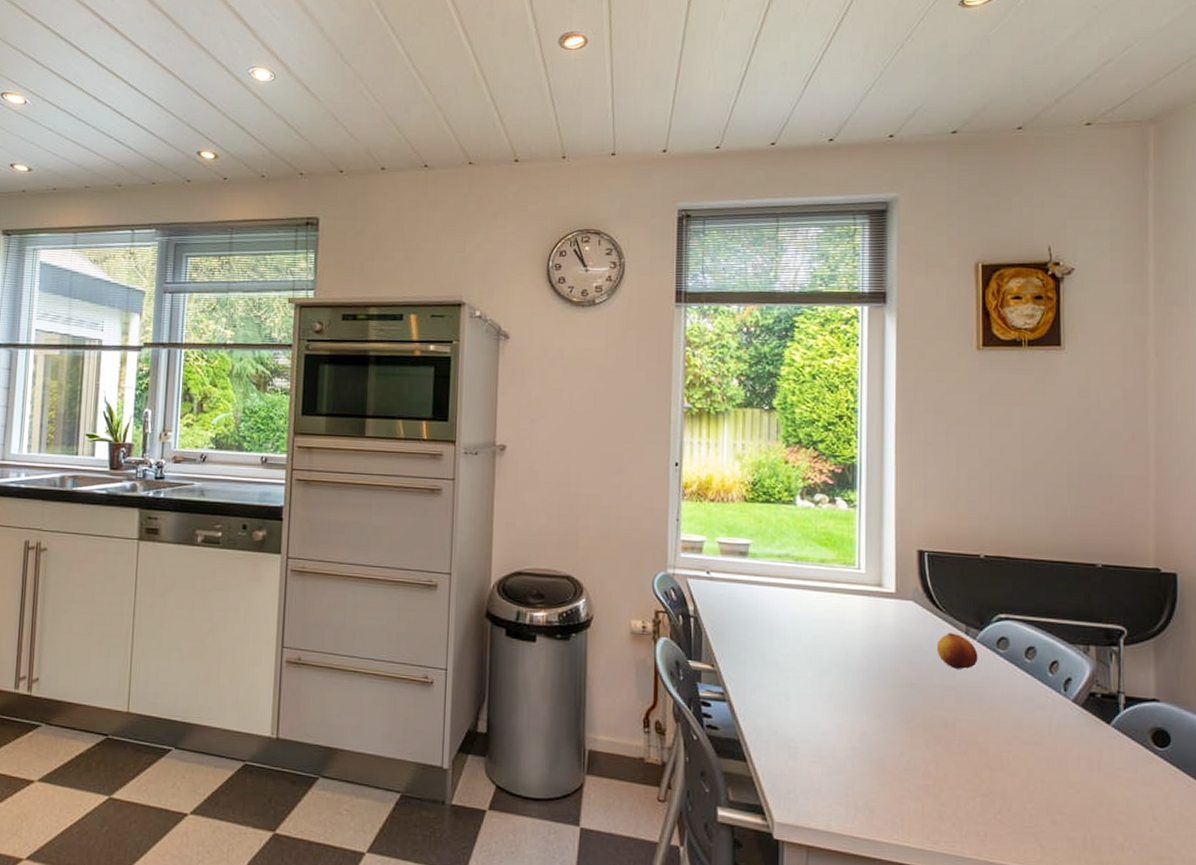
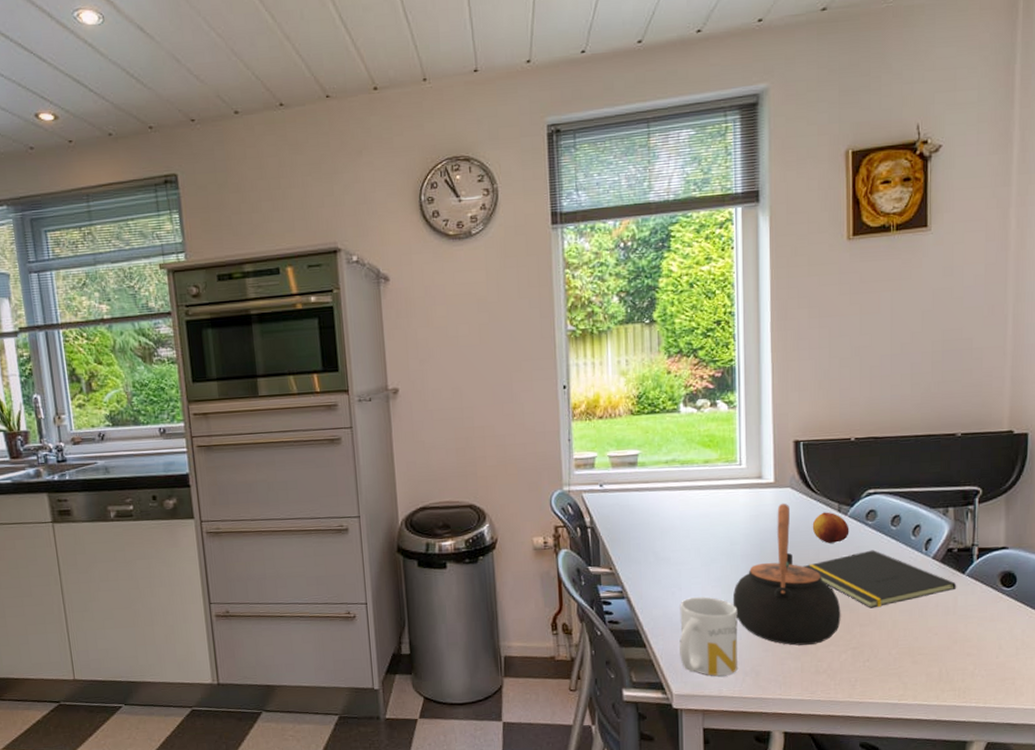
mug: none [784,710,851,807] -> present [679,597,738,676]
teapot: none [846,616,968,785] -> present [732,503,841,646]
notepad: none [925,682,1102,751] -> present [802,550,957,608]

